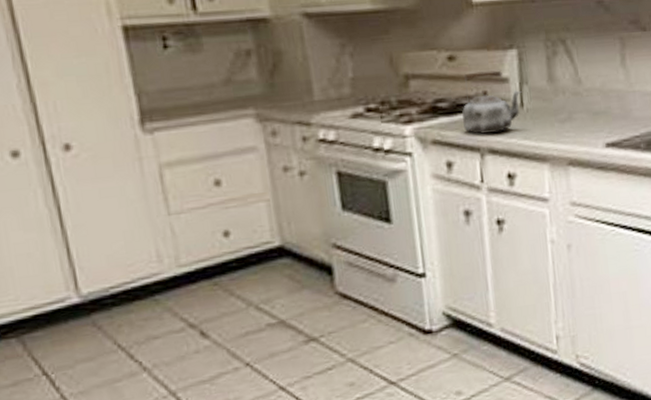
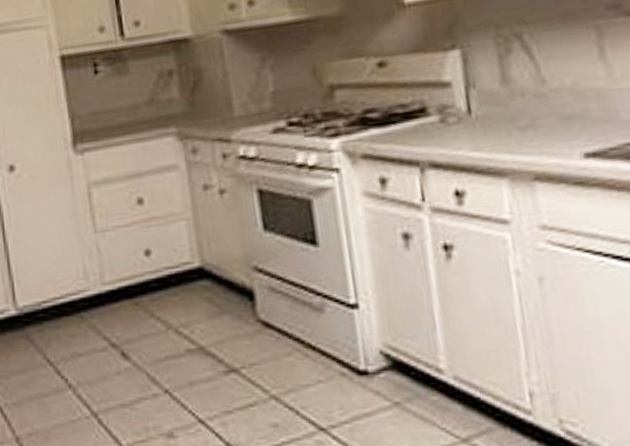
kettle: present [462,70,522,134] -> none [396,74,469,146]

